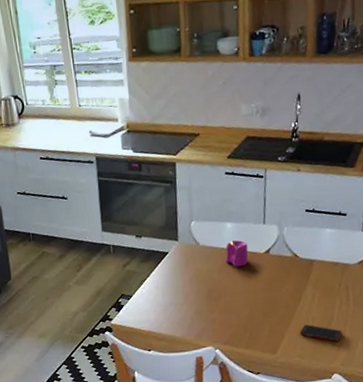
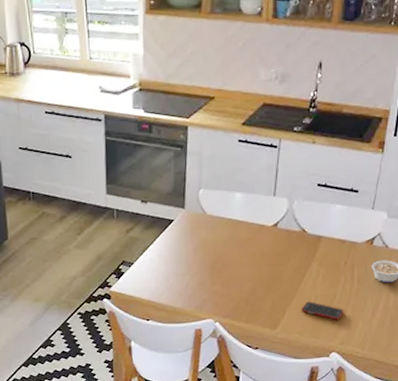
candle: present [225,240,248,267] -> none [232,211,256,239]

